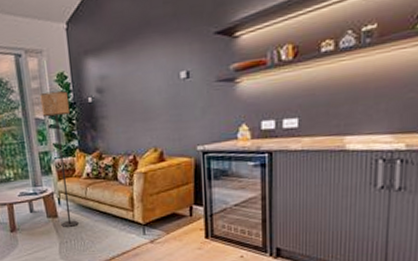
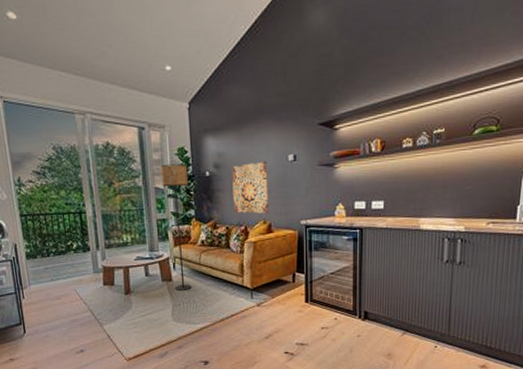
wall art: none [116,81,160,142] -> present [232,161,269,214]

